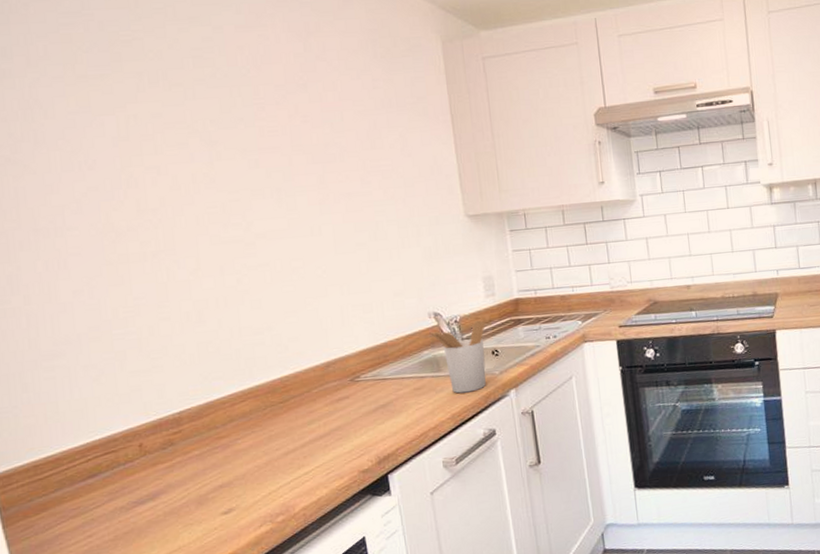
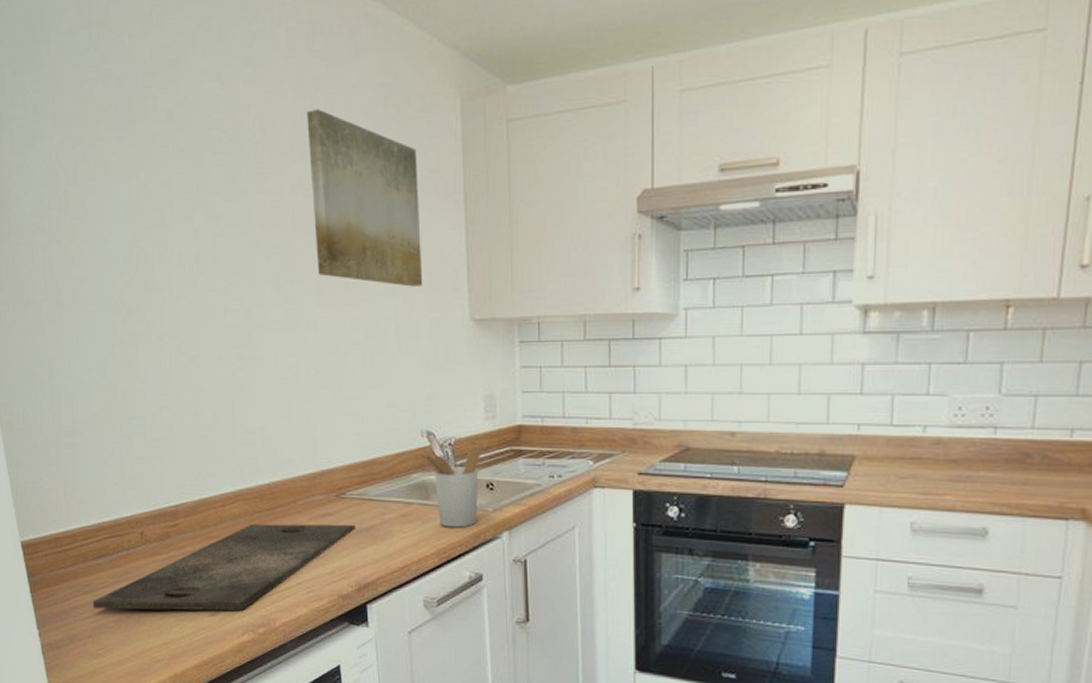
cutting board: none [82,403,372,532] -> present [92,523,356,611]
wall art: none [300,49,420,193] -> present [306,109,423,287]

